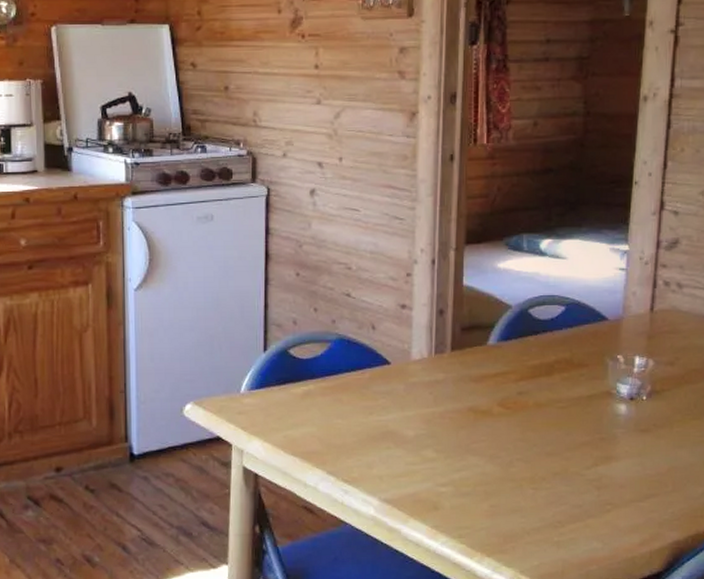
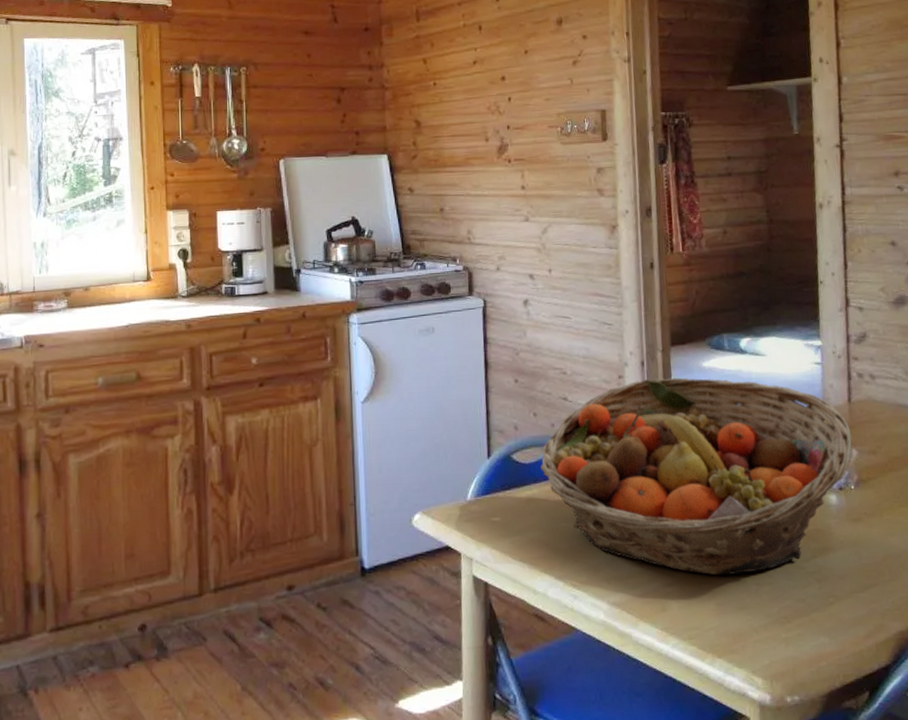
fruit basket: none [318,278,650,478] -> present [540,377,853,576]

